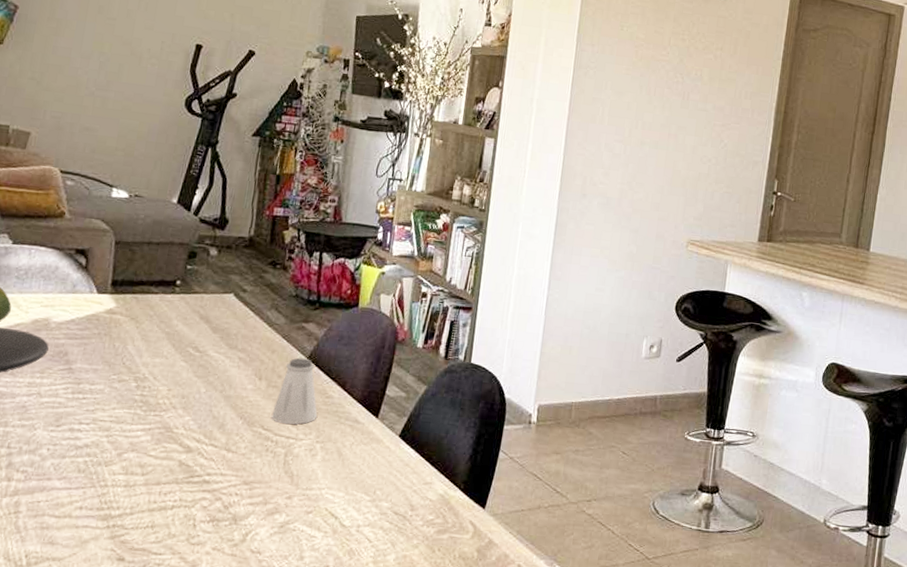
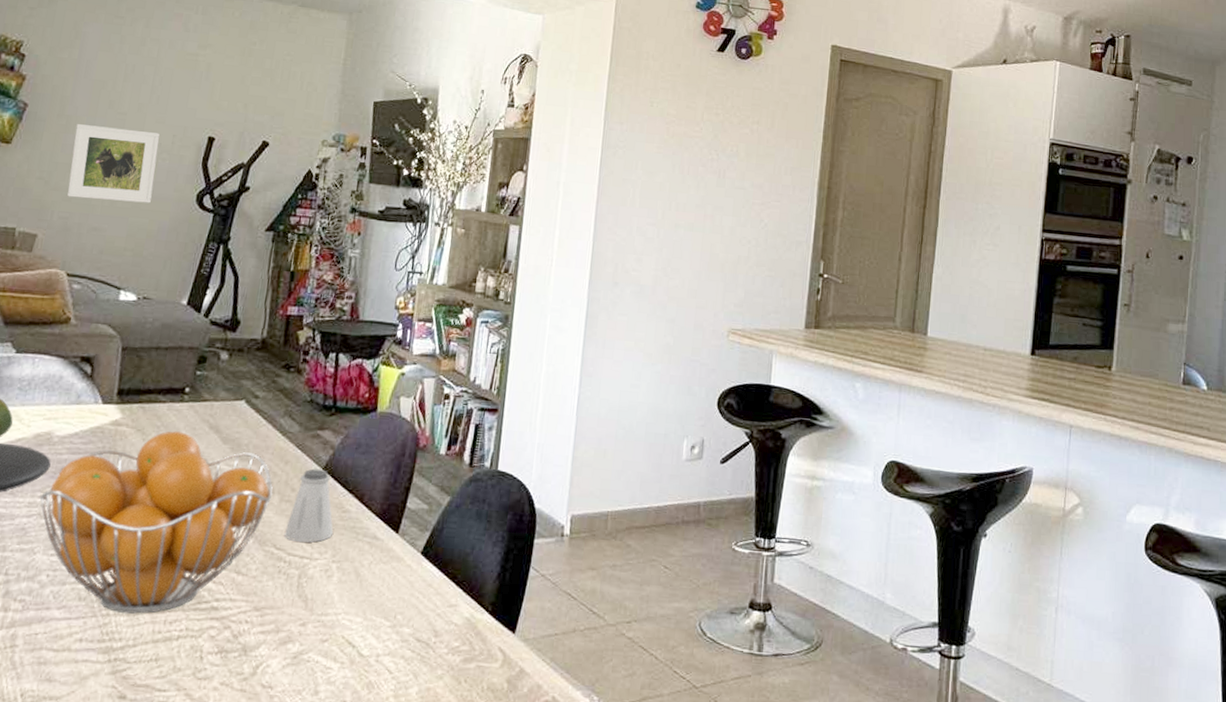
fruit basket: none [38,320,261,485] -> present [39,431,273,614]
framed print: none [59,27,149,106] -> present [67,124,160,204]

